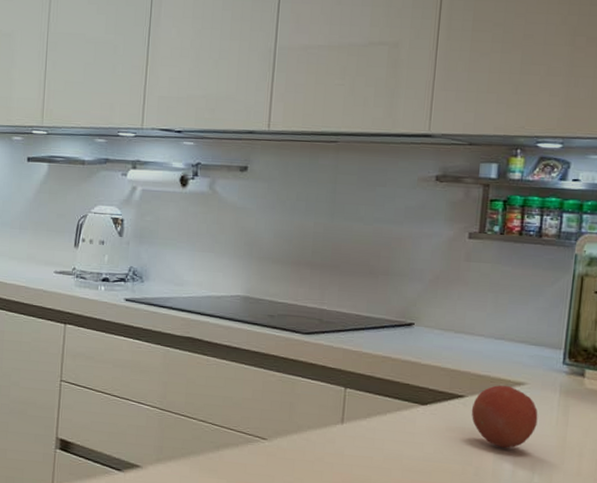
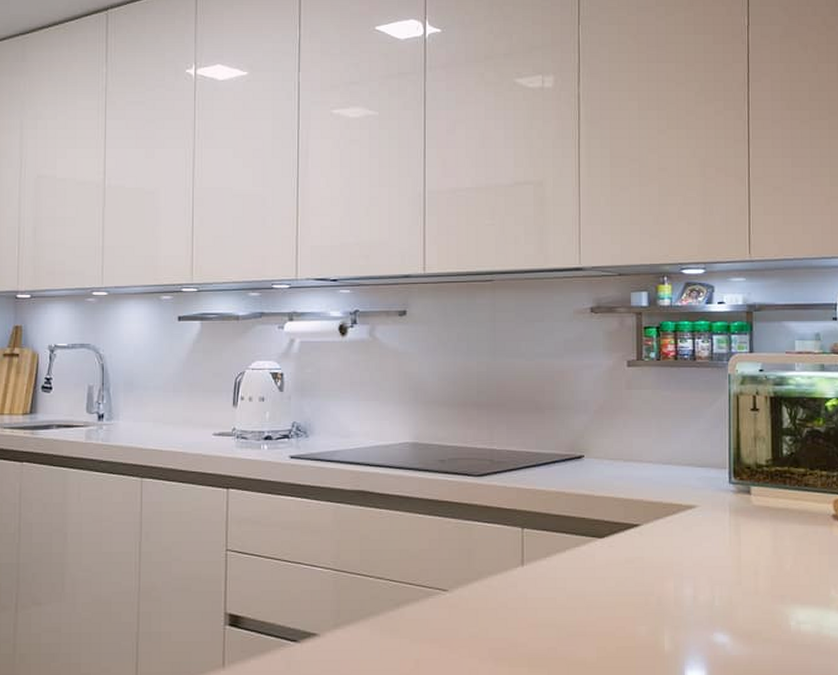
fruit: present [471,385,538,448] -> none [647,509,712,574]

